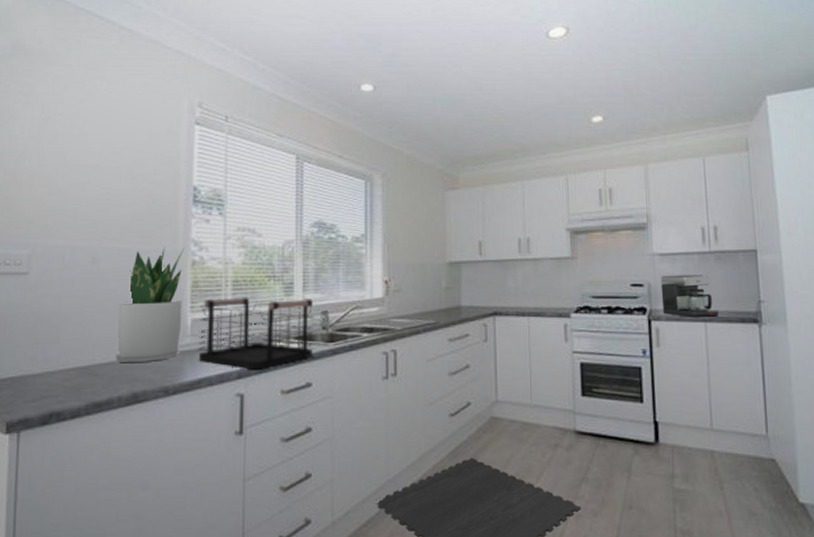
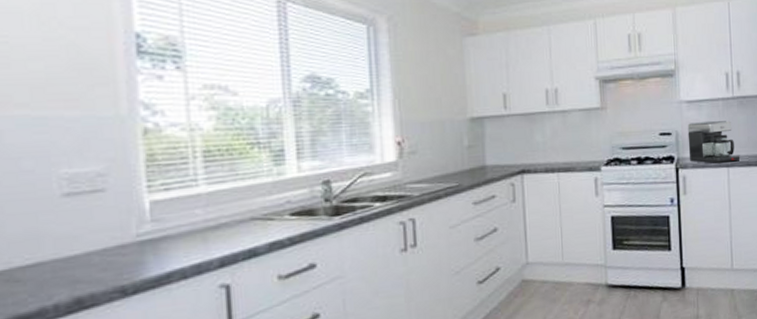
planter: present [115,246,184,364] -> none [36,111,137,263]
dish rack: present [198,297,314,370] -> none [161,167,315,255]

